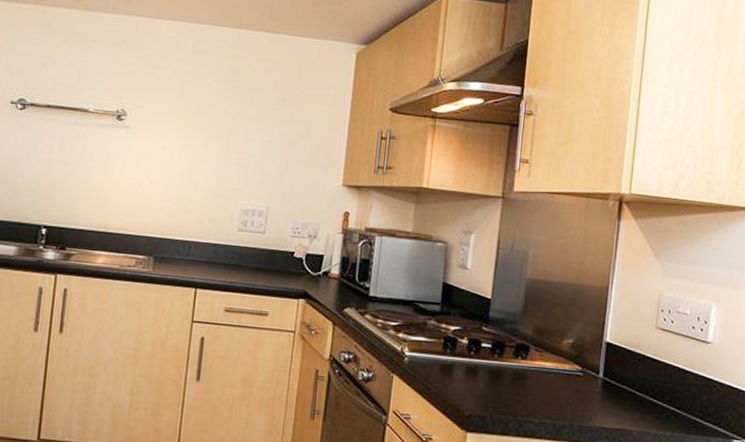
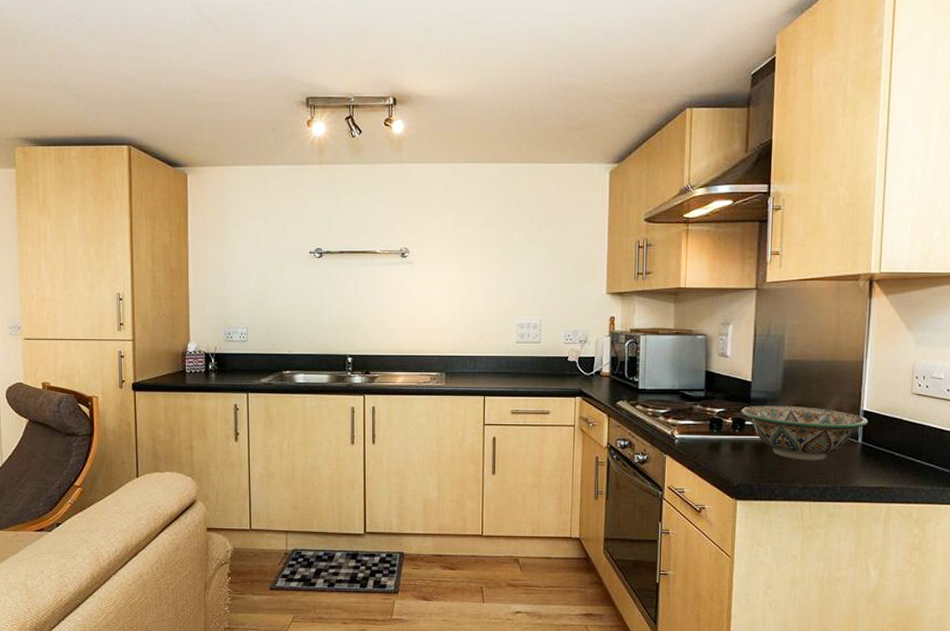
decorative bowl: none [478,326,611,394] -> present [741,405,869,461]

